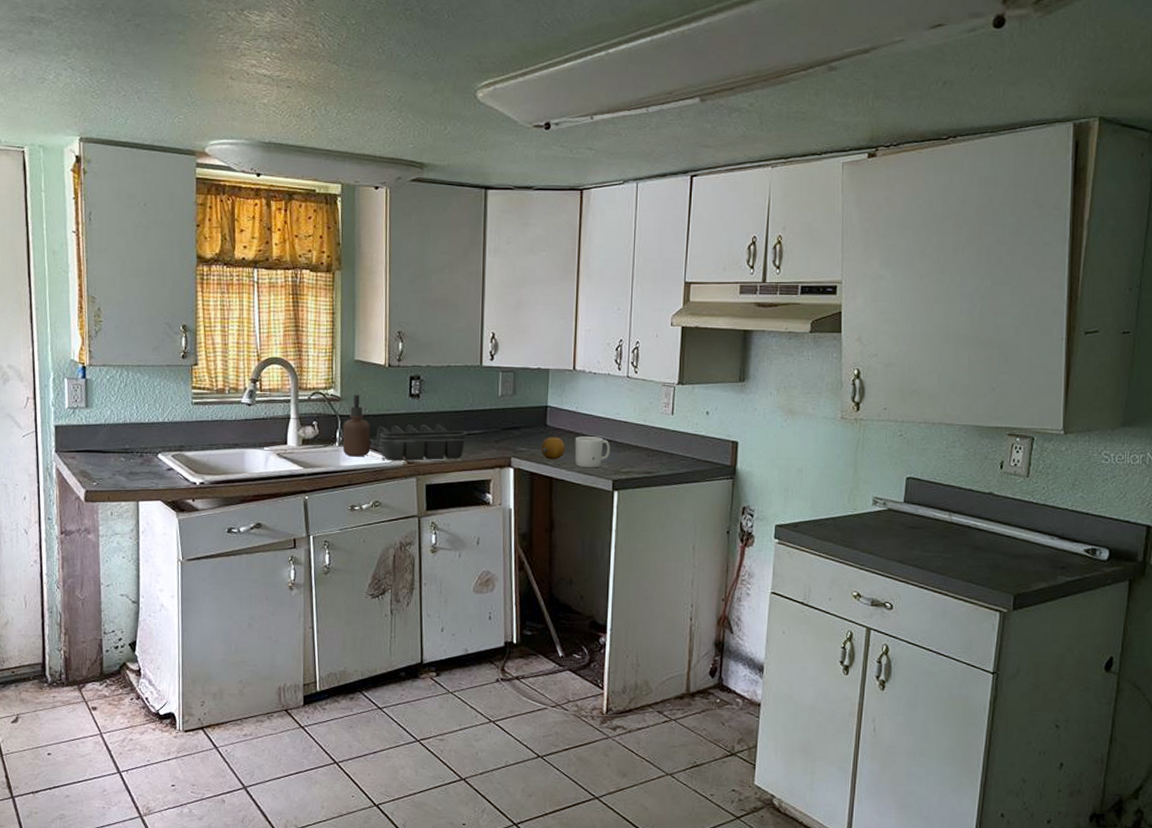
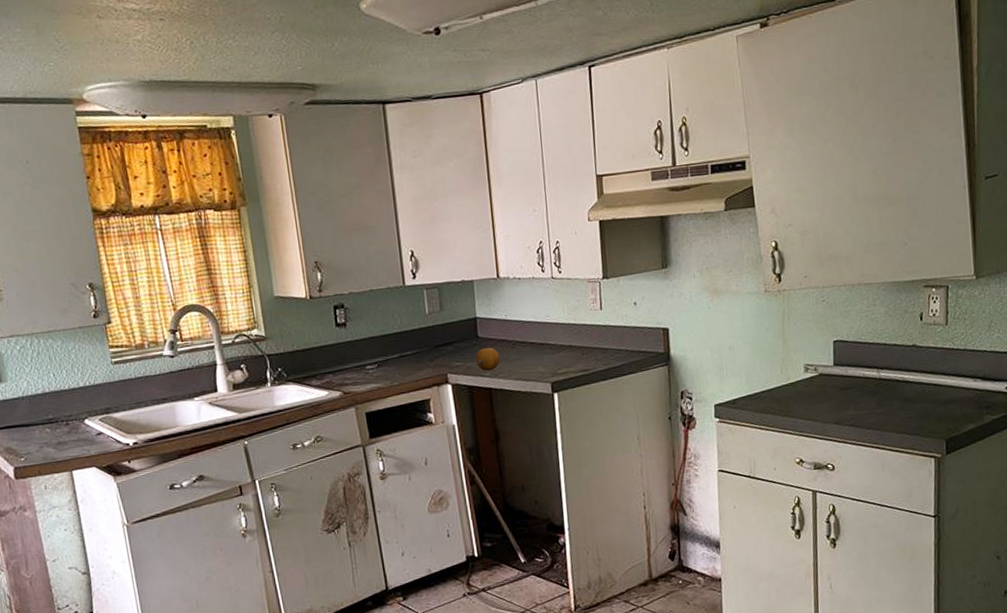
soap dispenser: present [342,394,371,457] -> none [272,331,304,396]
dish rack: present [370,424,467,462] -> none [302,350,400,395]
mug: present [574,436,611,468] -> none [508,341,546,375]

